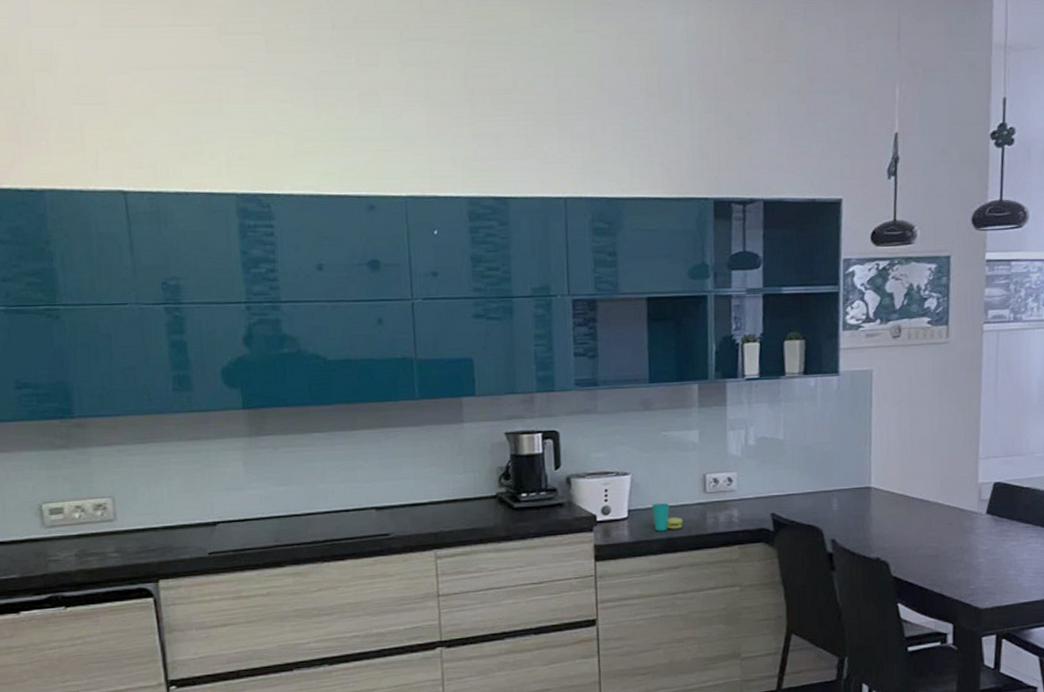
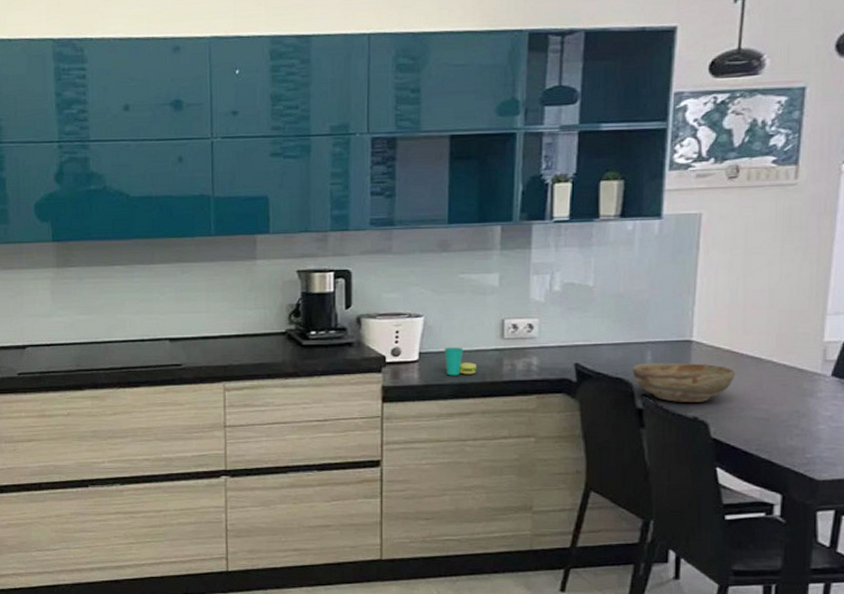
bowl: none [822,508,908,545] -> present [632,362,735,402]

